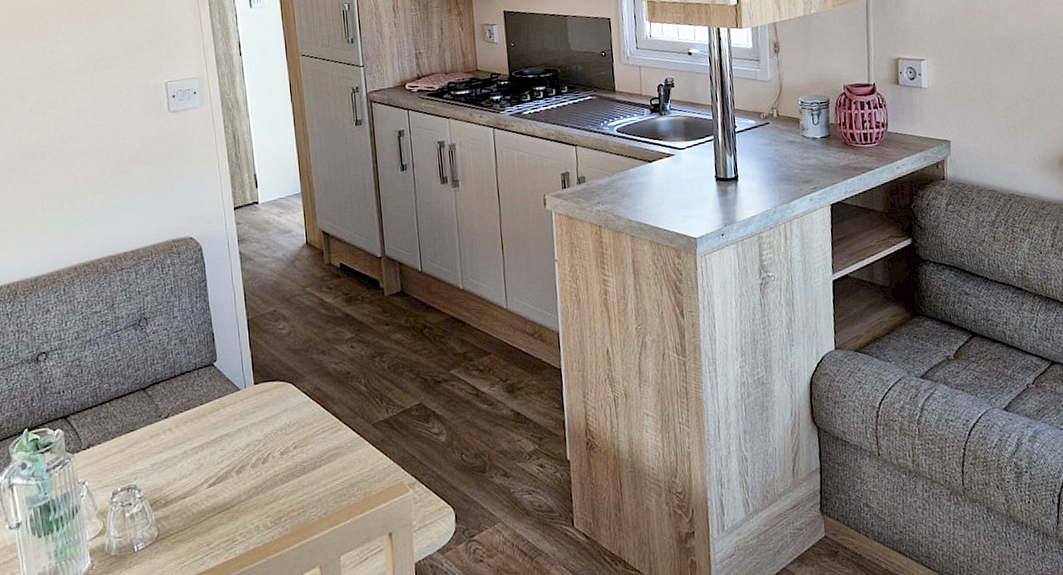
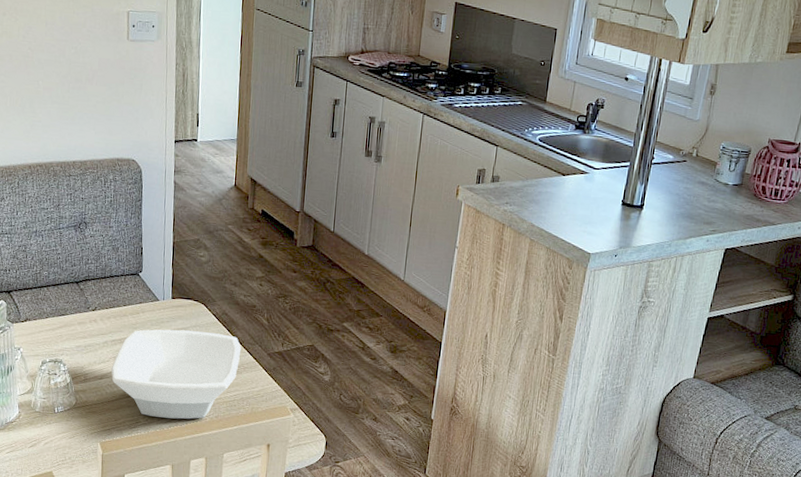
bowl: none [195,413,342,531] -> present [111,329,242,419]

